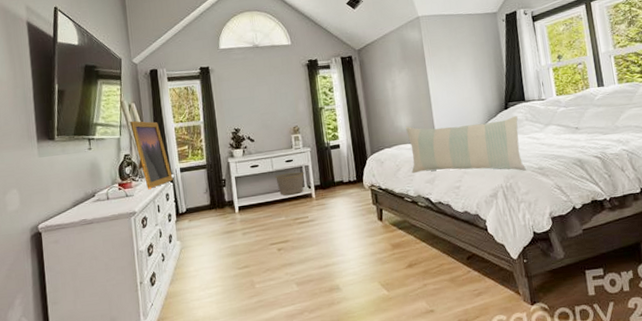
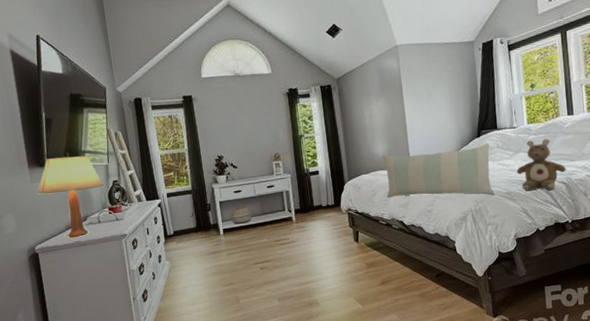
table lamp: none [45,126,115,216] -> present [38,153,104,238]
picture frame: present [130,120,173,189] -> none [117,148,161,213]
woven basket: none [246,179,269,201] -> present [230,203,252,224]
basket: present [275,172,304,196] -> none [258,197,285,219]
stuffed bear: none [547,111,601,166] -> present [516,139,567,191]

